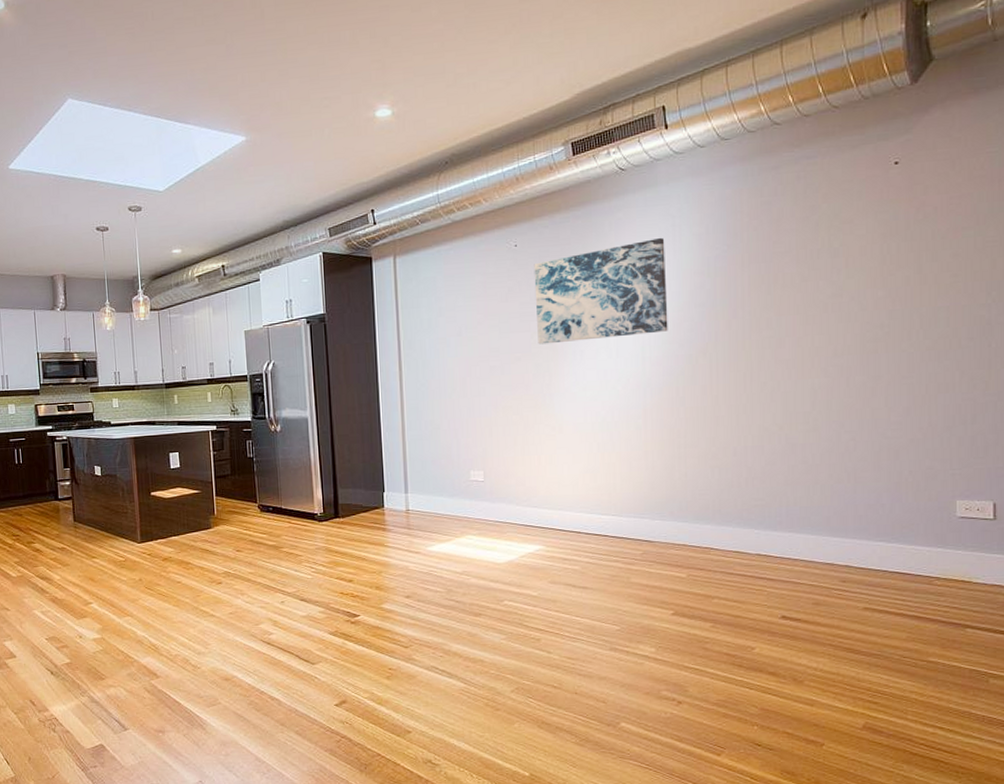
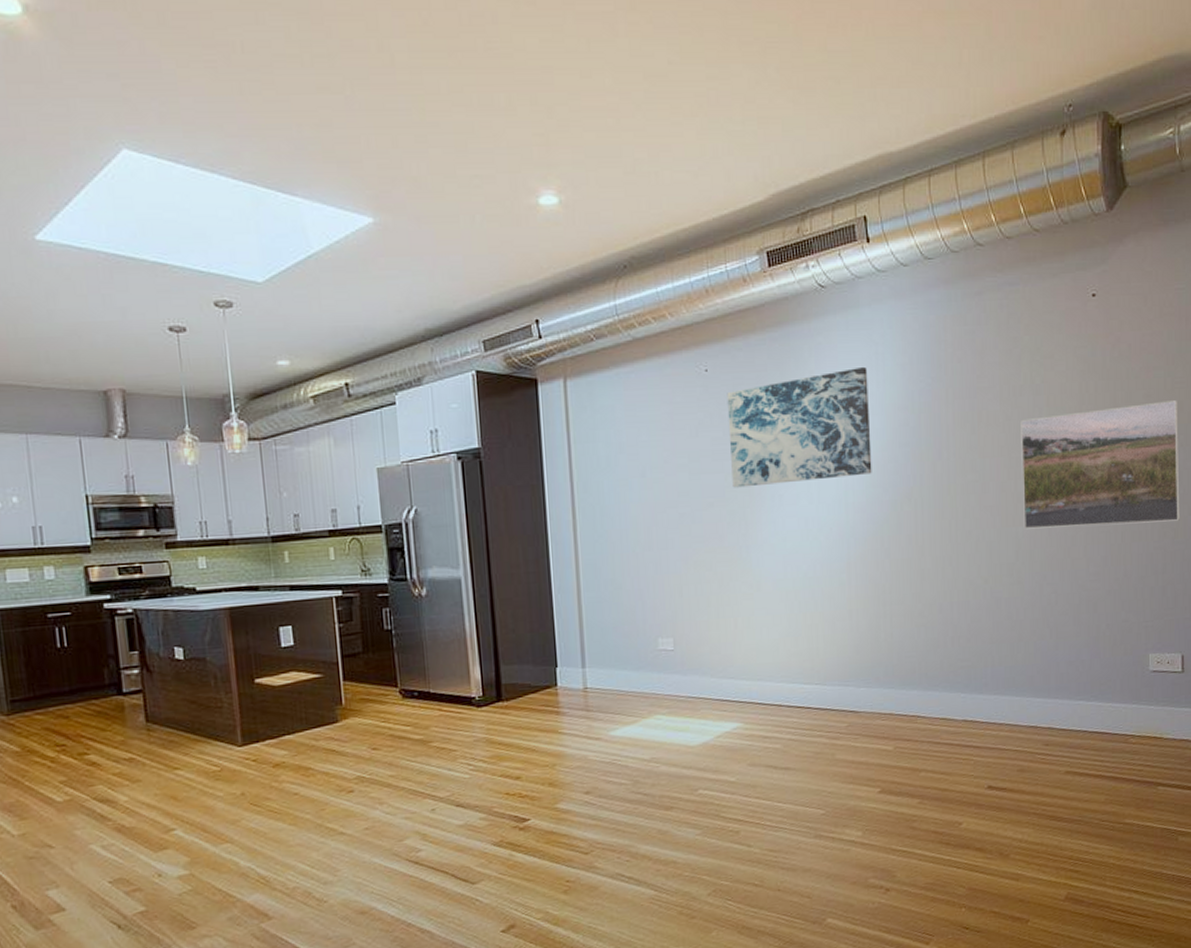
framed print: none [818,258,992,381] -> present [1021,400,1180,529]

